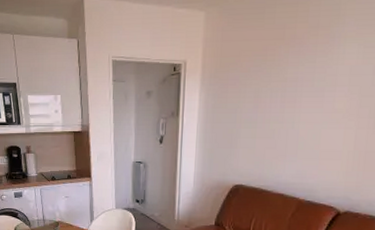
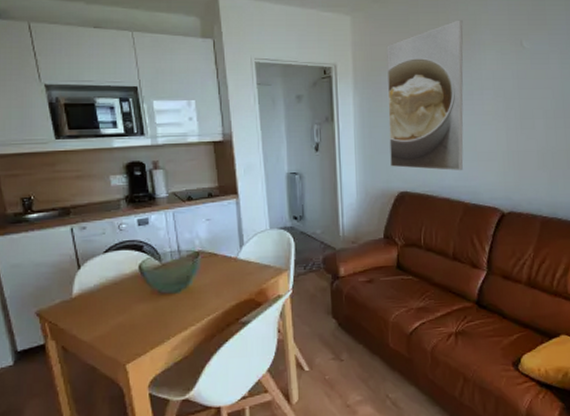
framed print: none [229,10,325,169] -> present [386,20,464,171]

